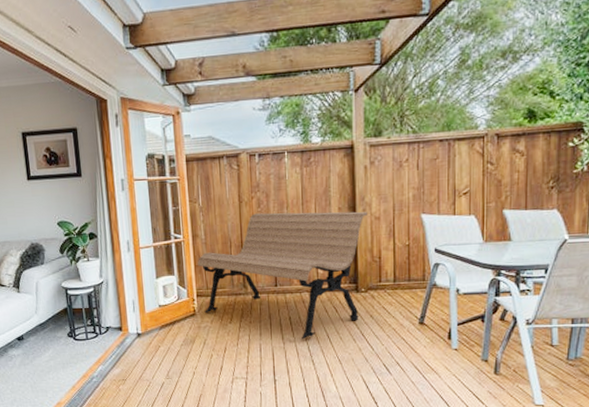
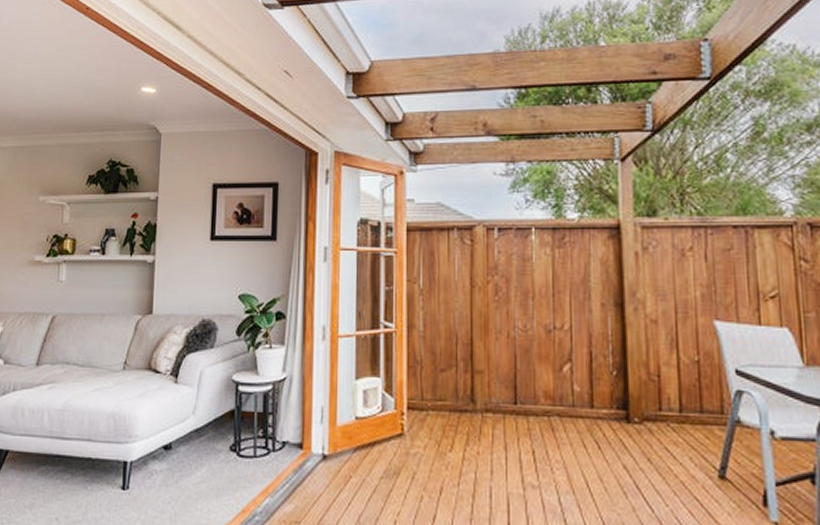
bench: present [197,211,368,340] -> none [410,303,641,486]

